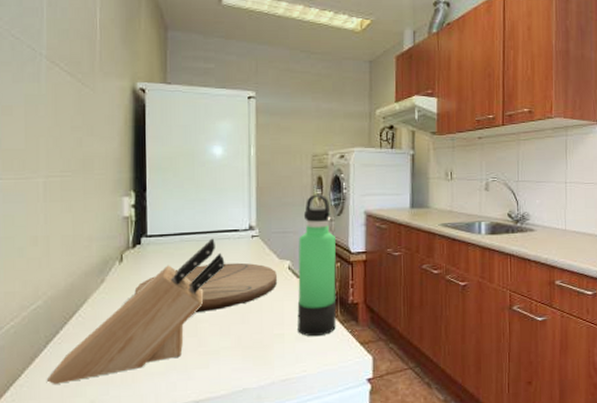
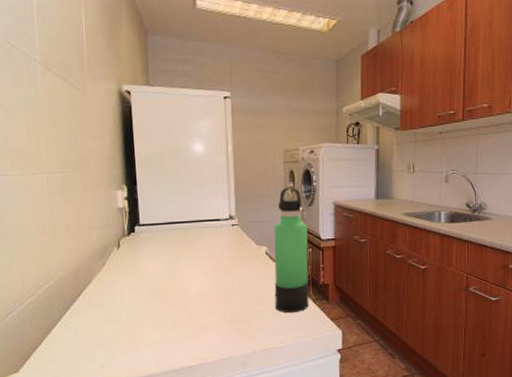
knife block: present [47,238,225,384] -> none [63,227,210,351]
cutting board: present [134,262,277,313] -> none [132,248,256,292]

